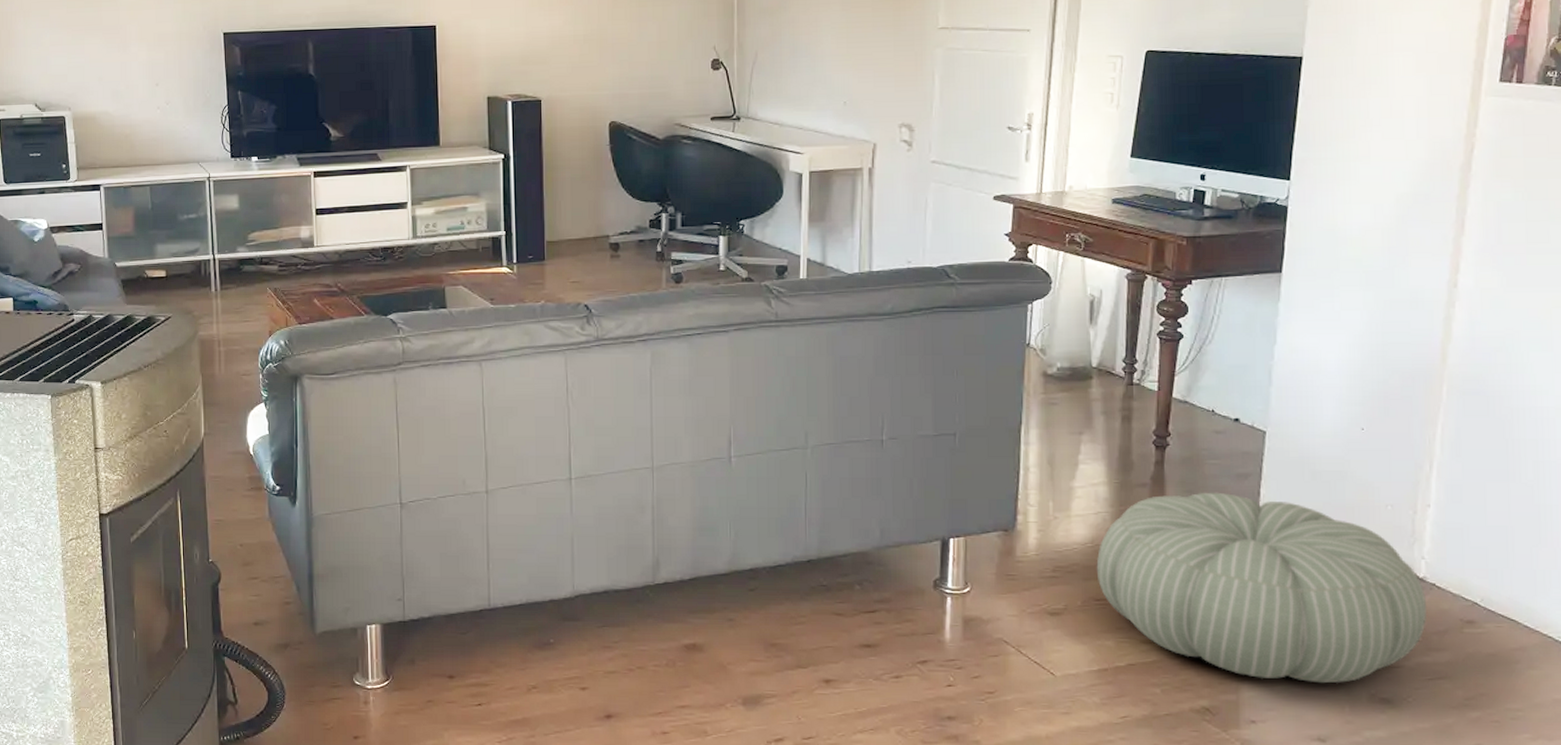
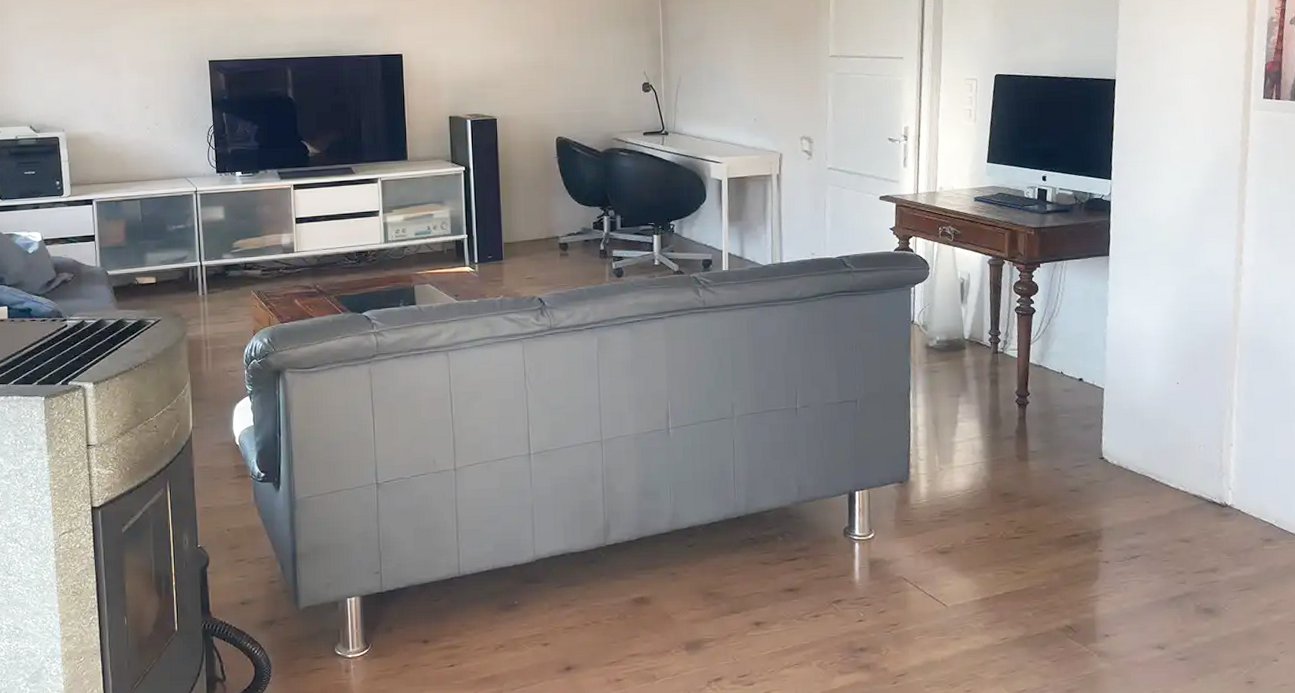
pouf: present [1096,492,1426,684] -> none [975,441,1236,599]

